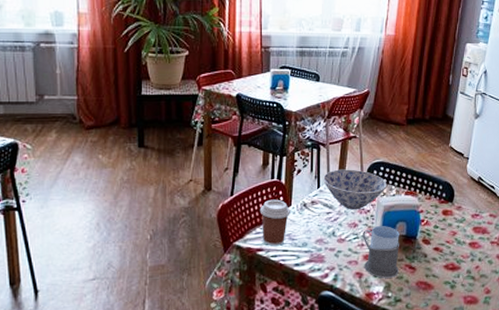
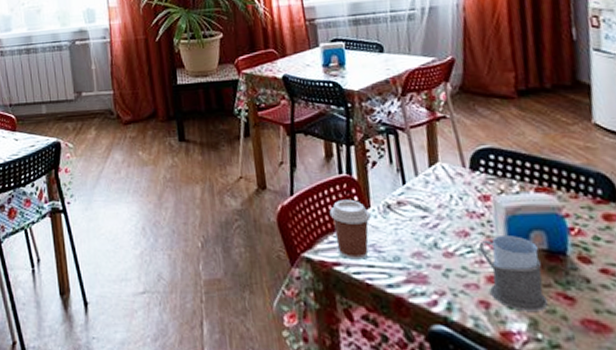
bowl: present [323,169,387,210] -> none [408,158,504,214]

